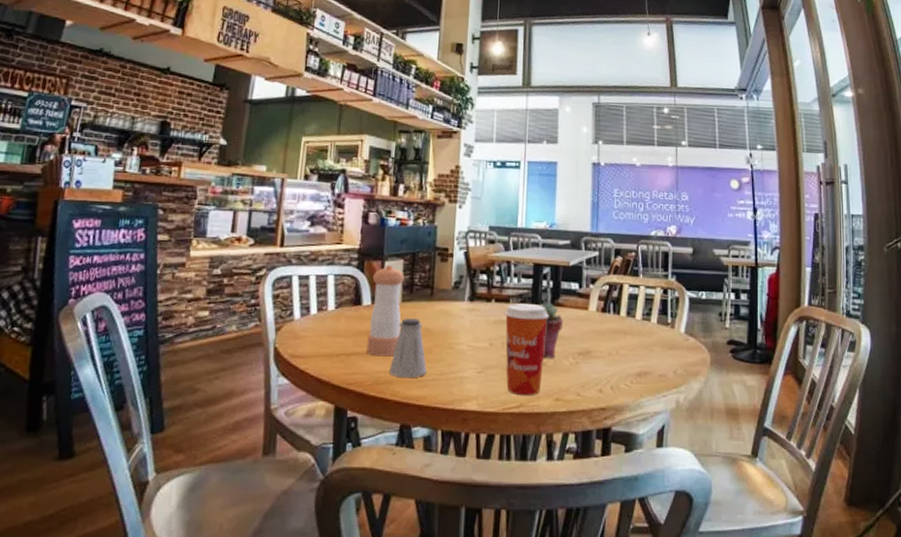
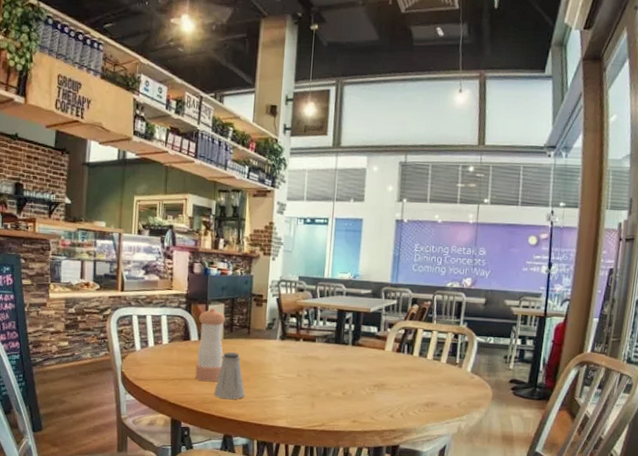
coffee cup: present [504,303,549,396] -> none [311,343,350,418]
potted succulent: present [539,302,563,358] -> none [341,342,362,389]

